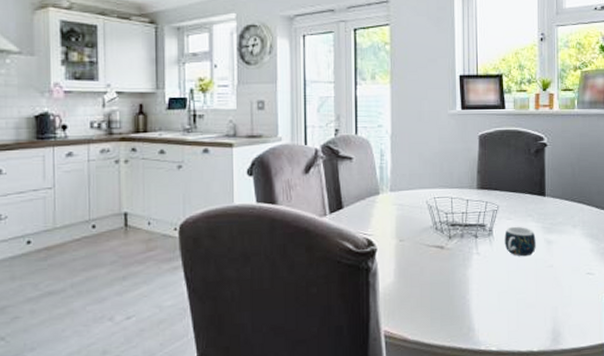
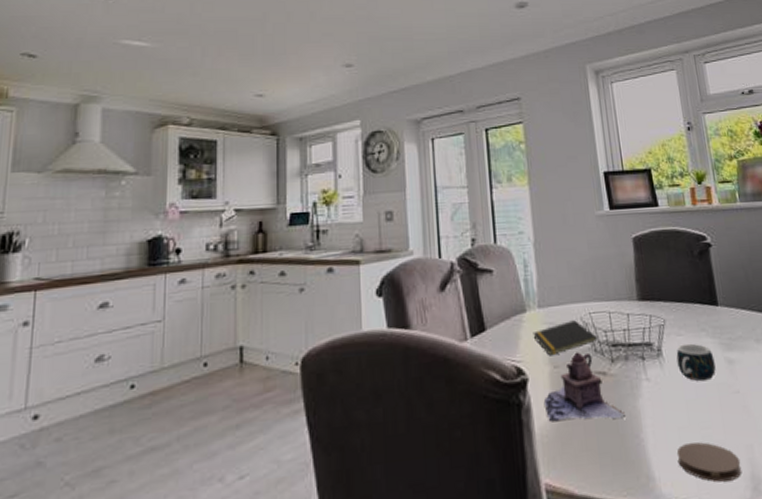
notepad: none [384,203,439,232] -> present [533,320,598,356]
teapot: none [389,229,456,284] -> present [544,352,625,422]
coaster: none [494,303,546,334] -> present [676,442,742,482]

